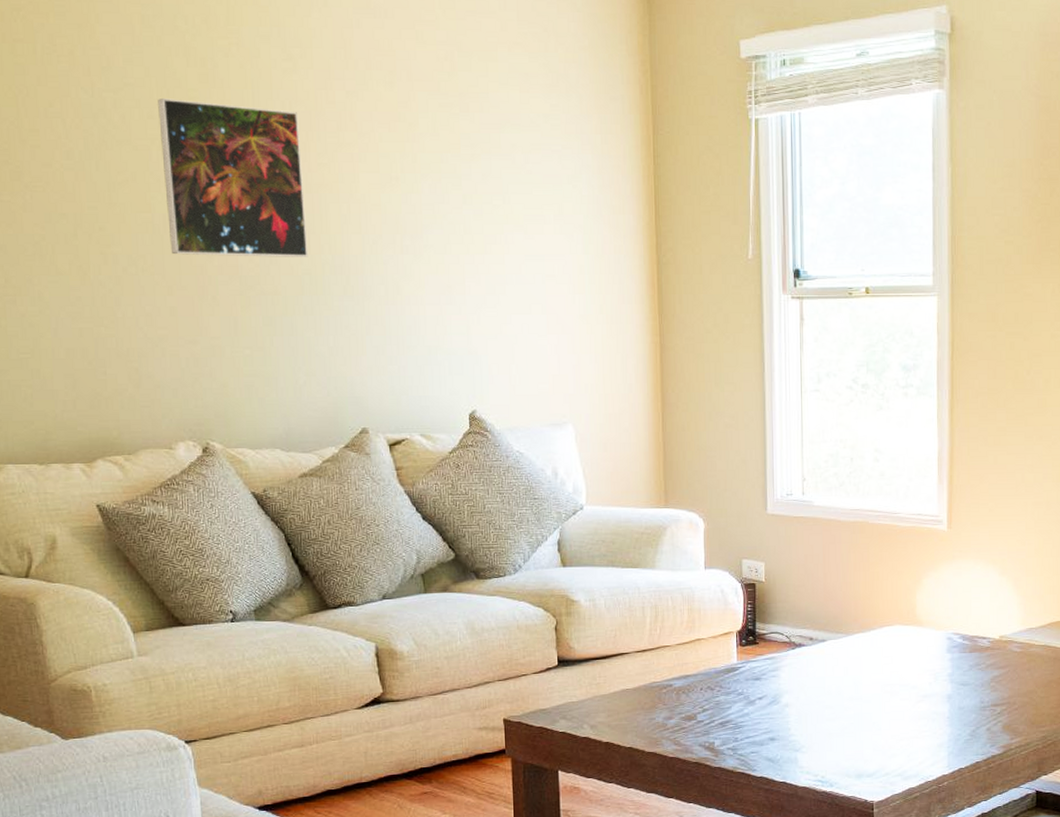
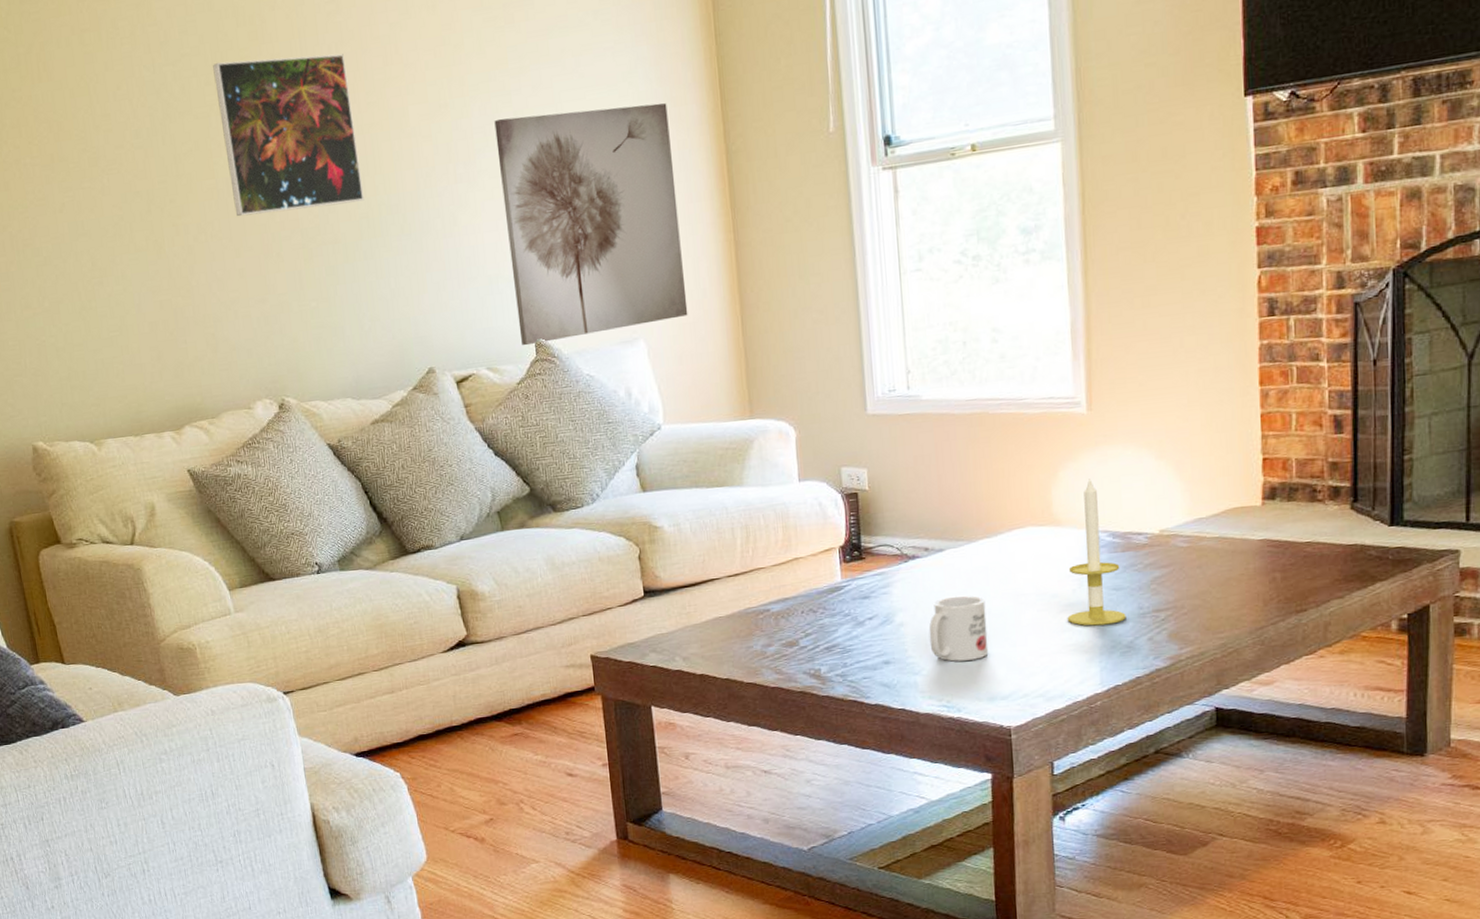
wall art: none [443,199,615,417] -> present [494,103,688,346]
mug: none [809,682,859,741] -> present [929,595,989,662]
candle: none [924,587,970,715] -> present [1067,478,1126,626]

